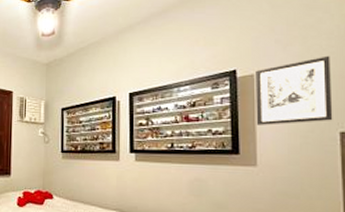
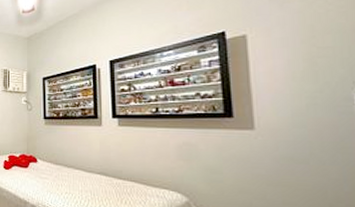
wall art: present [256,55,333,125] -> none [248,10,347,87]

